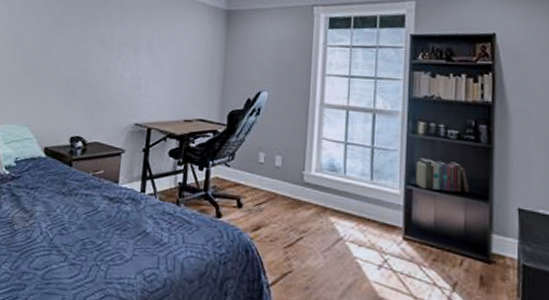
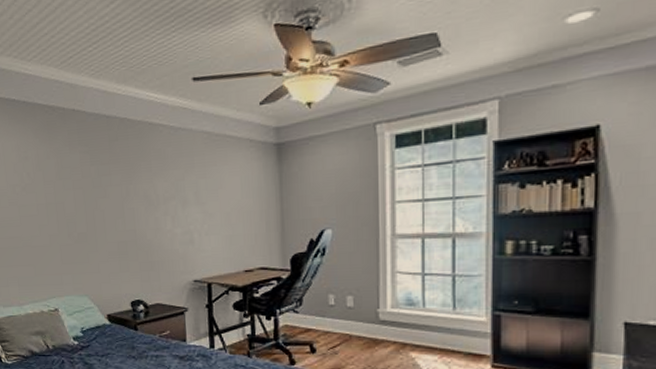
books: present [415,157,470,194] -> none [504,280,567,314]

